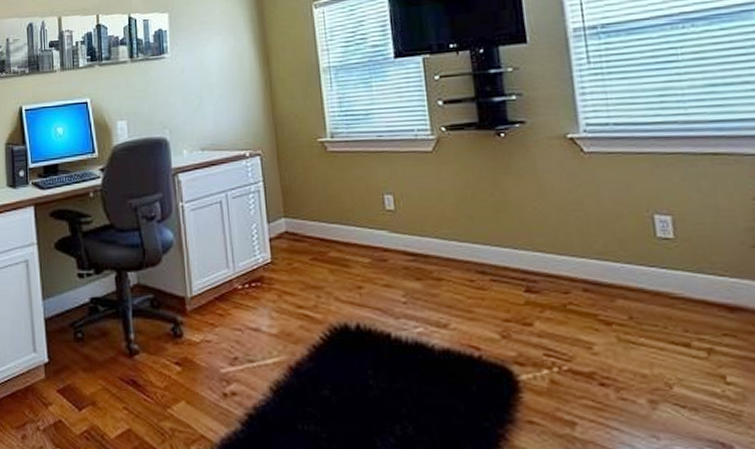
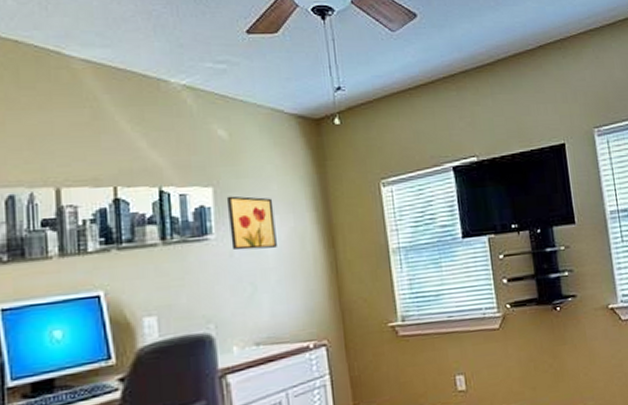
wall art: none [179,20,219,68] -> present [226,196,277,251]

